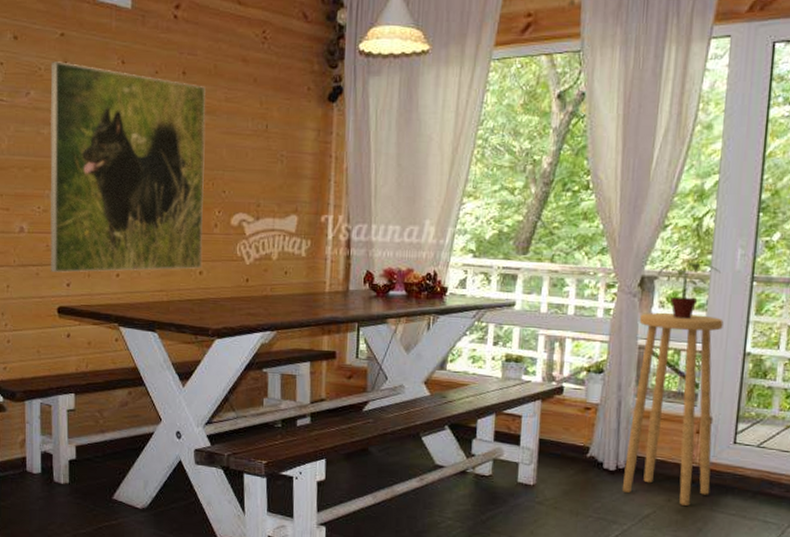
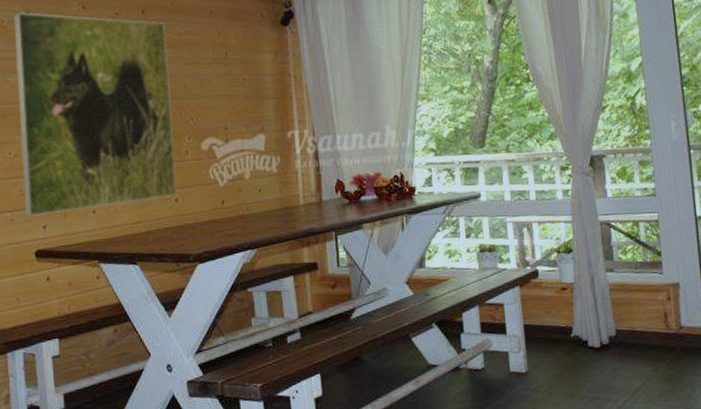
stool: present [622,312,724,506] -> none [596,186,692,374]
potted plant: present [657,263,721,319] -> none [604,138,660,192]

